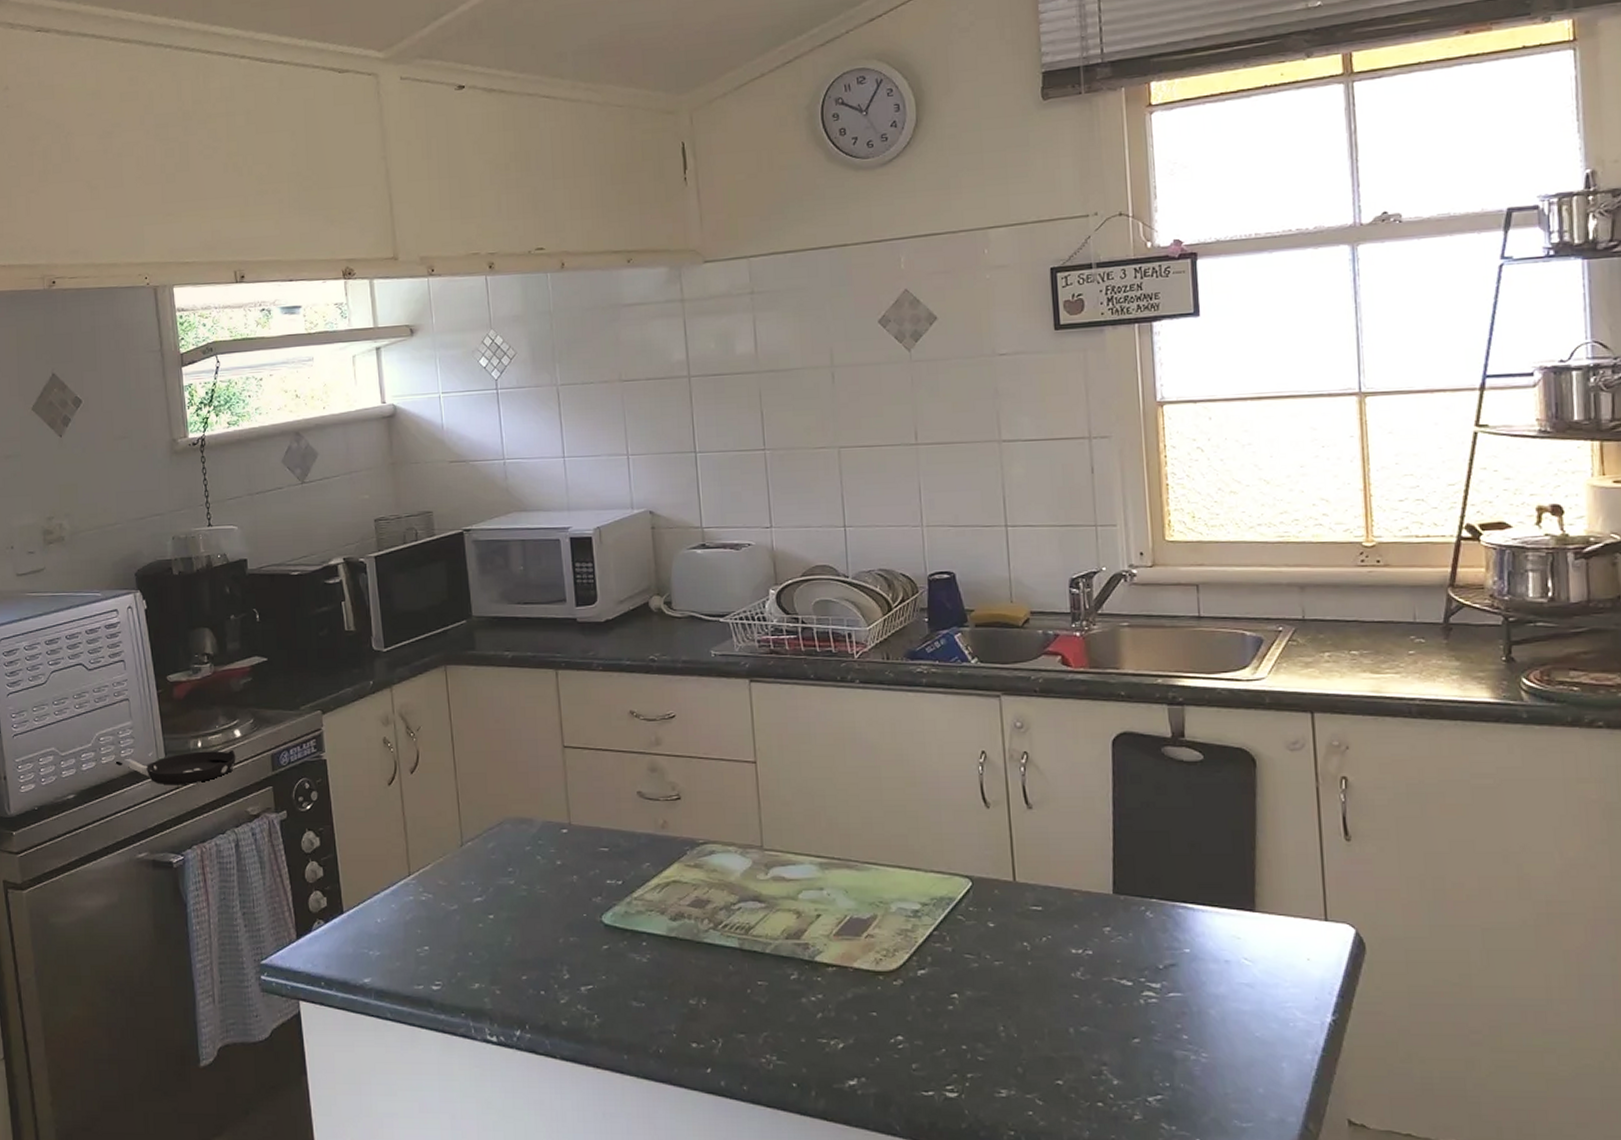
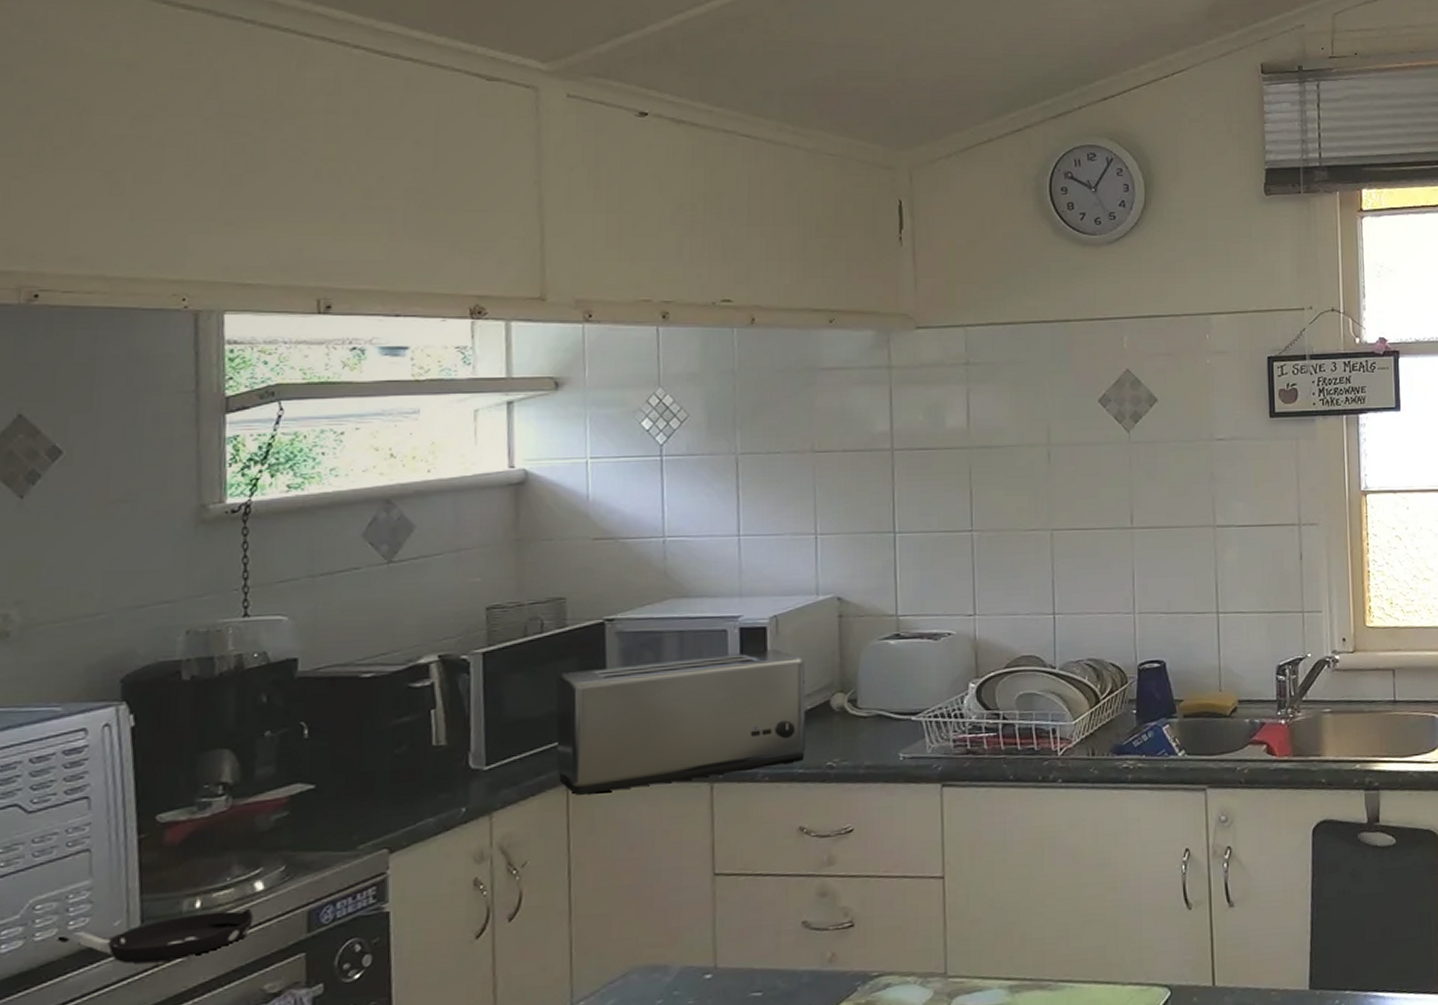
toaster: none [431,556,632,676] -> present [556,649,807,797]

